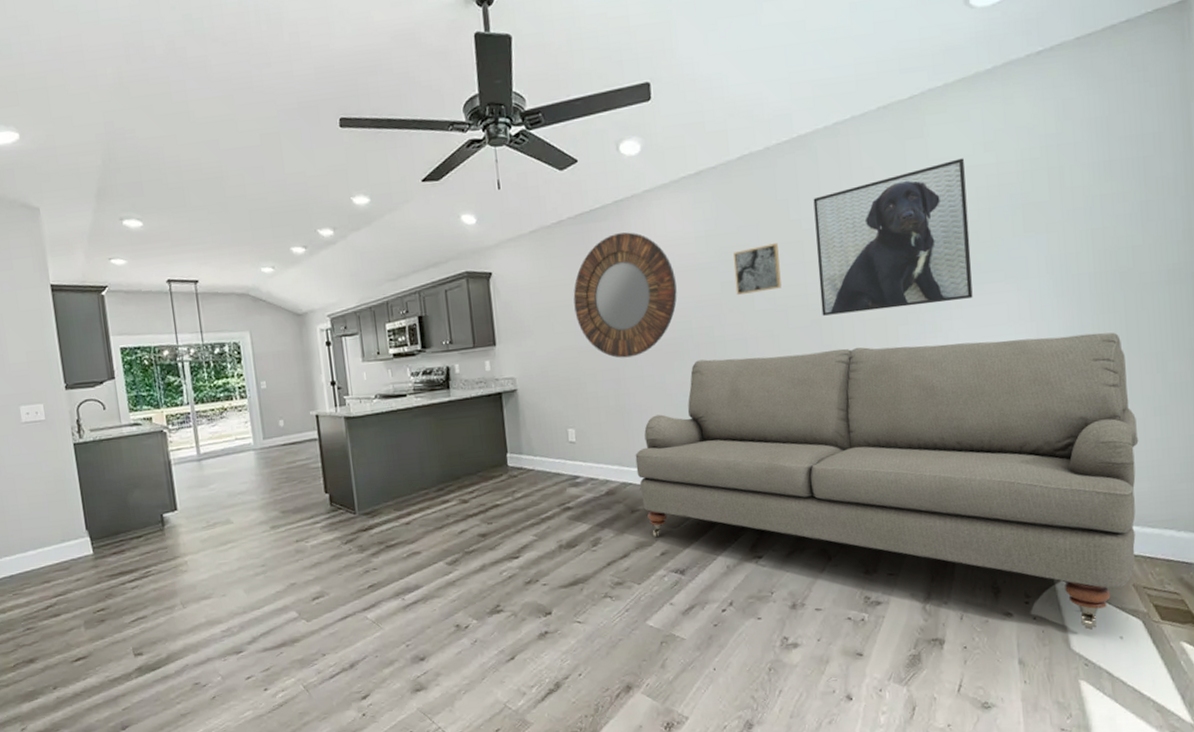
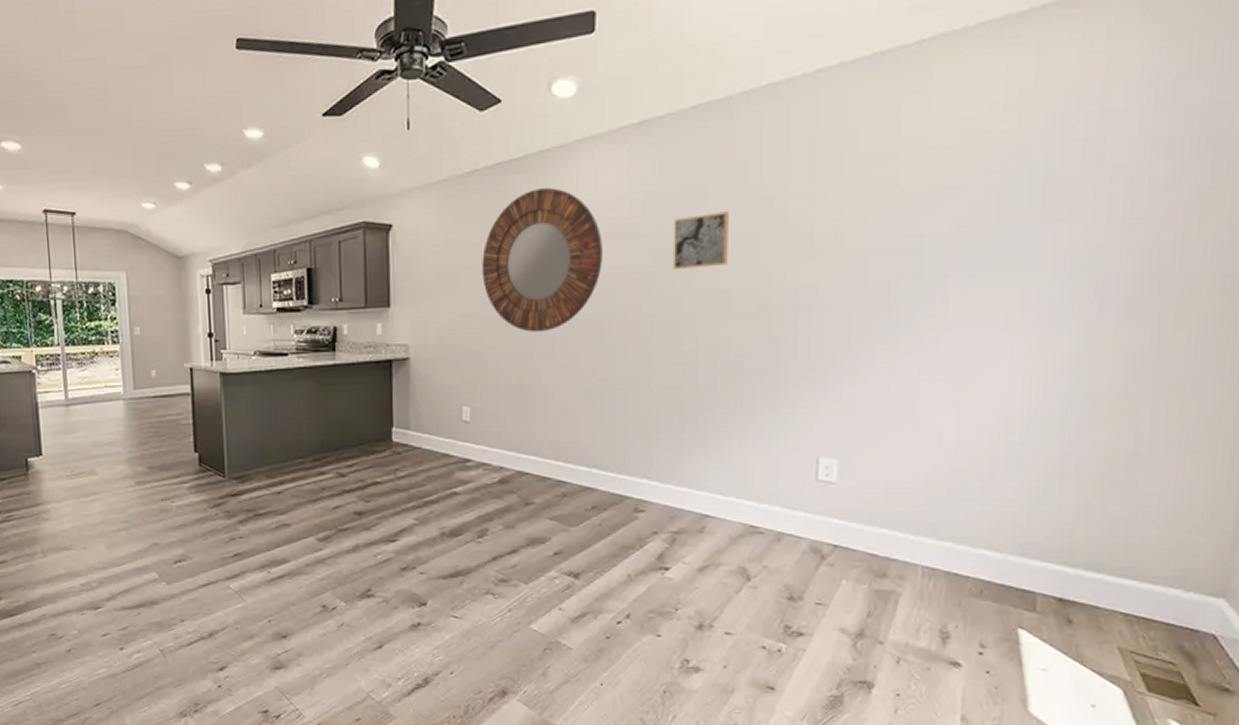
sofa: present [635,332,1139,630] -> none [535,341,1153,693]
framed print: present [813,158,973,316] -> none [773,121,975,301]

